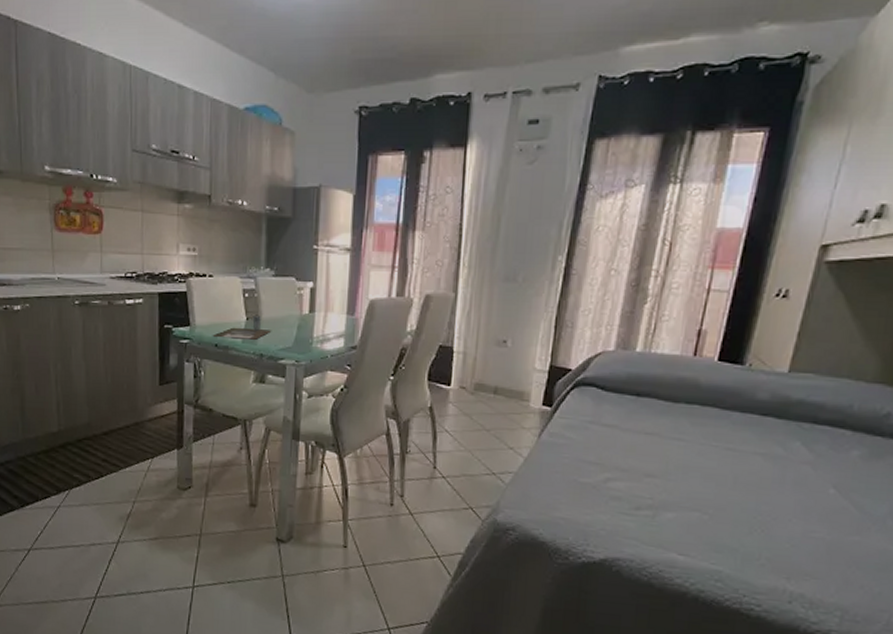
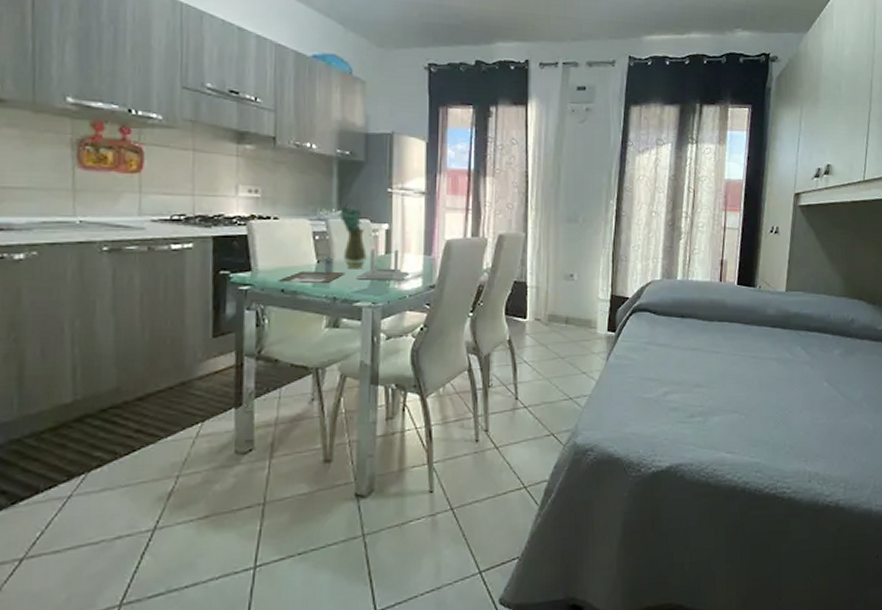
vase: none [267,263,292,327] -> present [339,205,367,269]
napkin holder: none [282,307,331,340] -> present [357,249,408,280]

